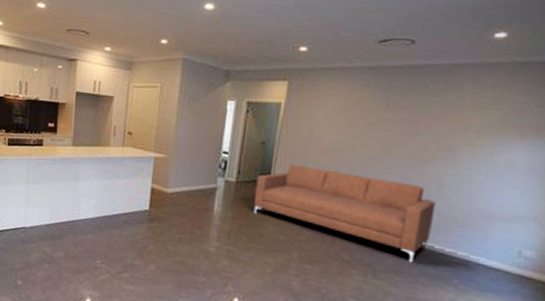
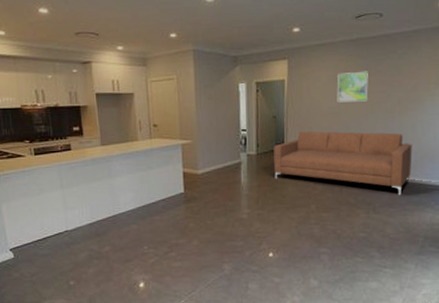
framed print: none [342,103,387,141] -> present [337,71,368,103]

